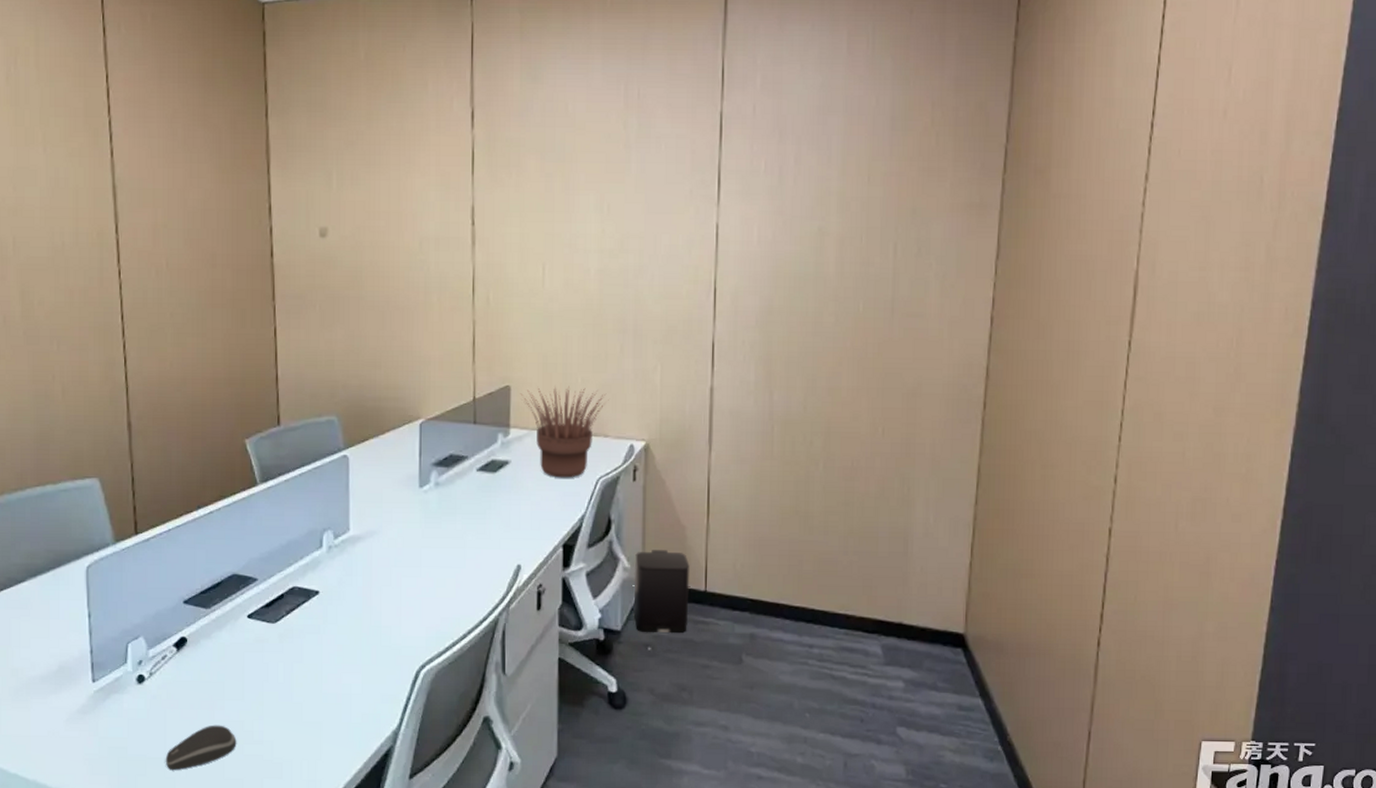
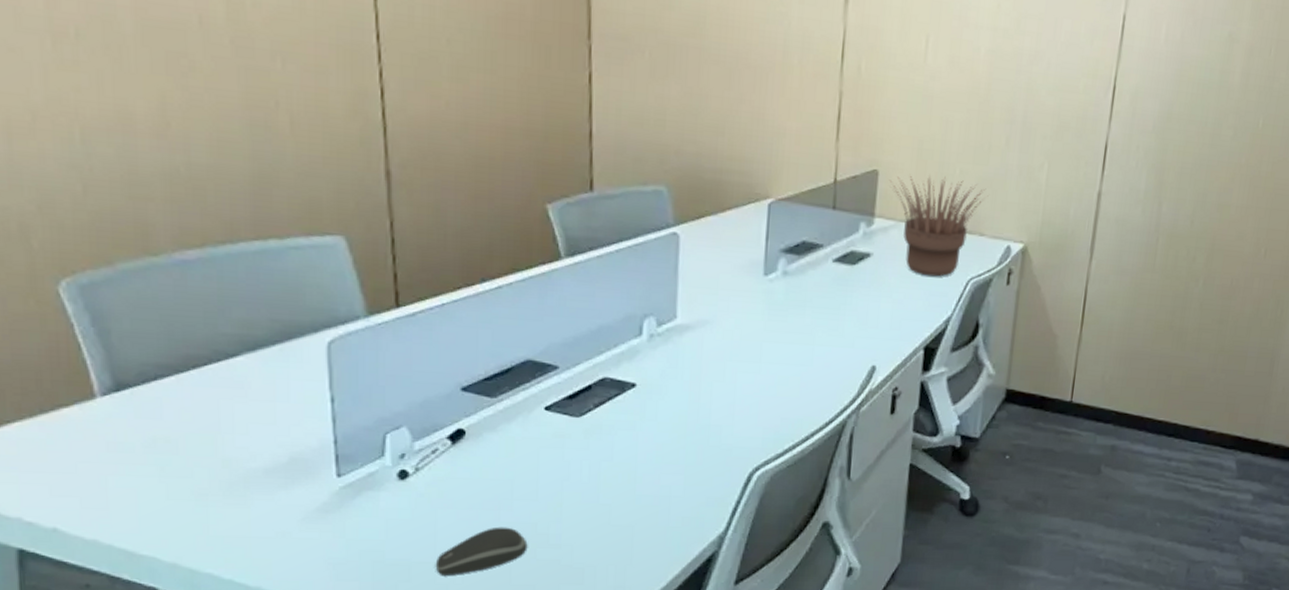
pedal bin: present [634,550,690,634] -> none [994,357,1058,443]

